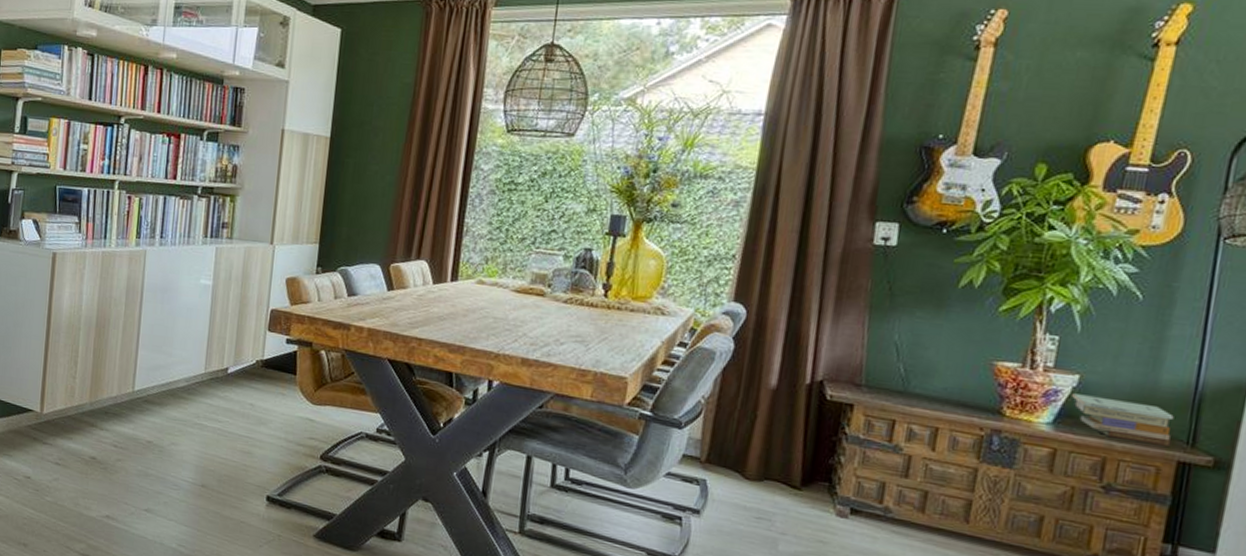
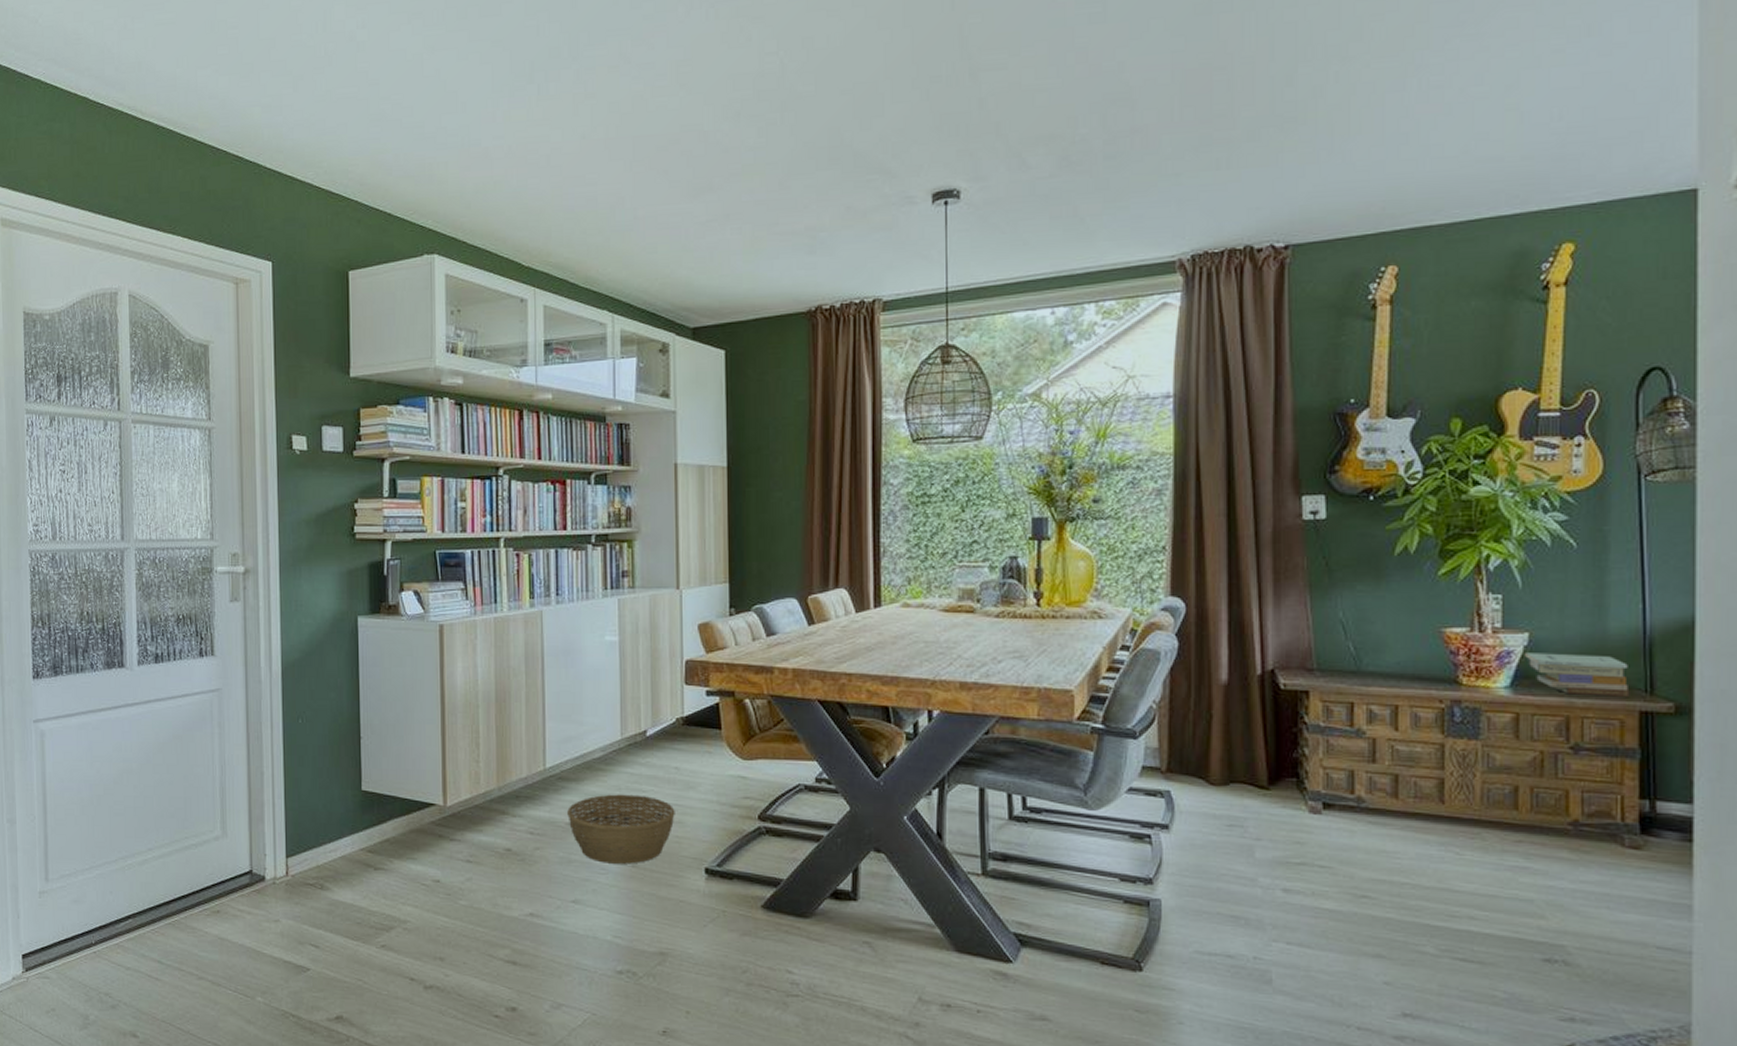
basket: none [149,420,246,484] -> present [567,794,675,864]

